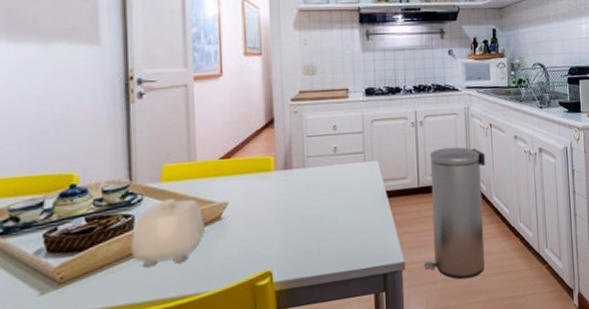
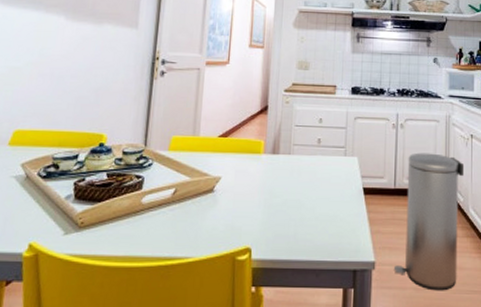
sugar bowl: present [130,198,205,268] -> none [137,166,200,226]

